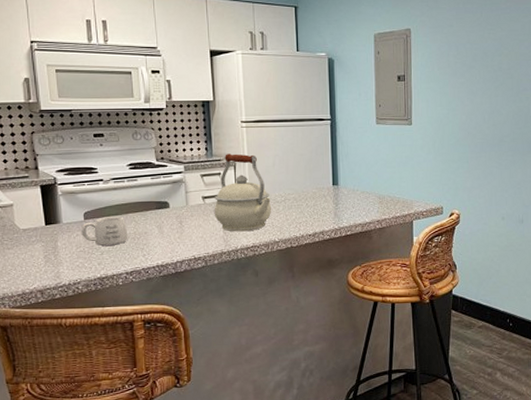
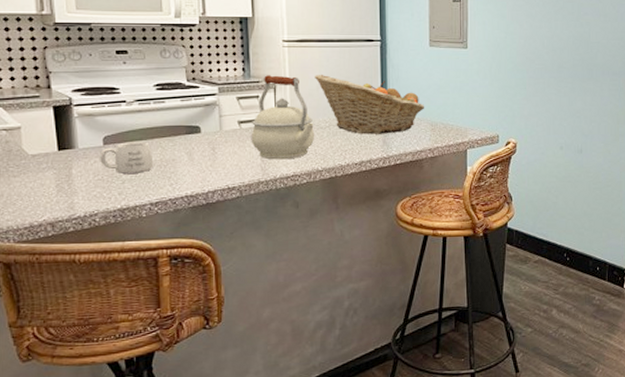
fruit basket: none [271,152,373,208] -> present [315,74,425,134]

